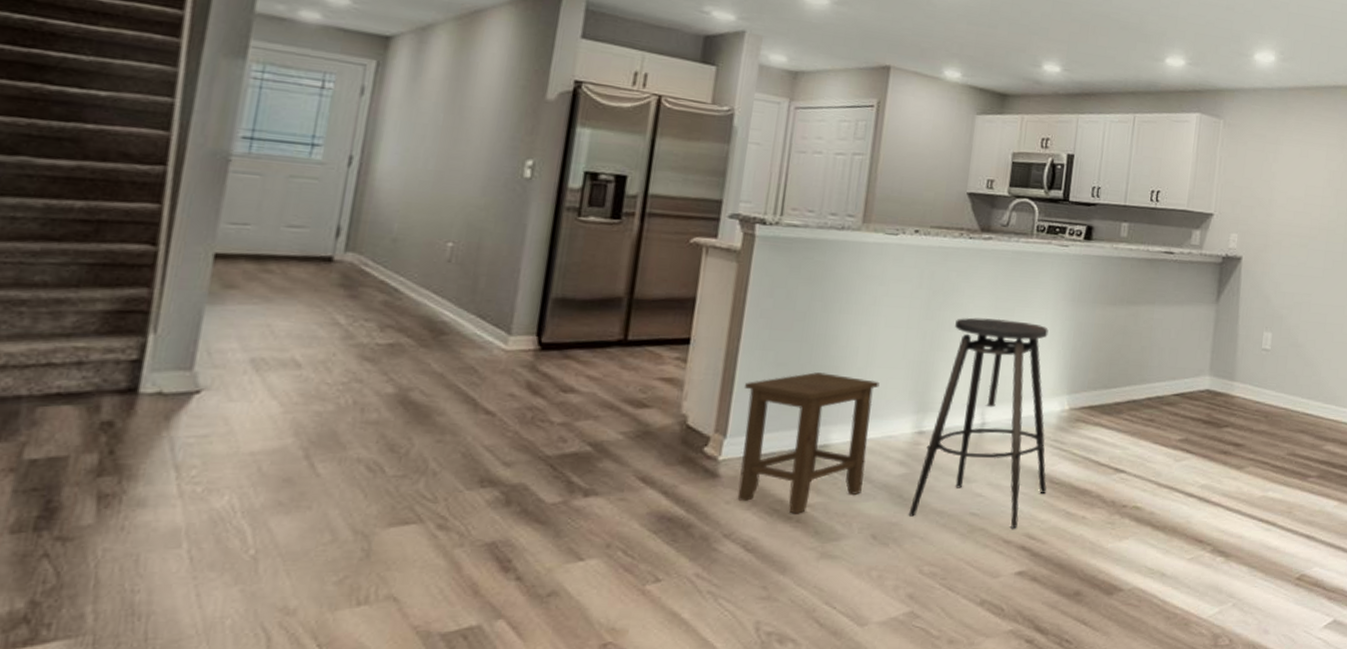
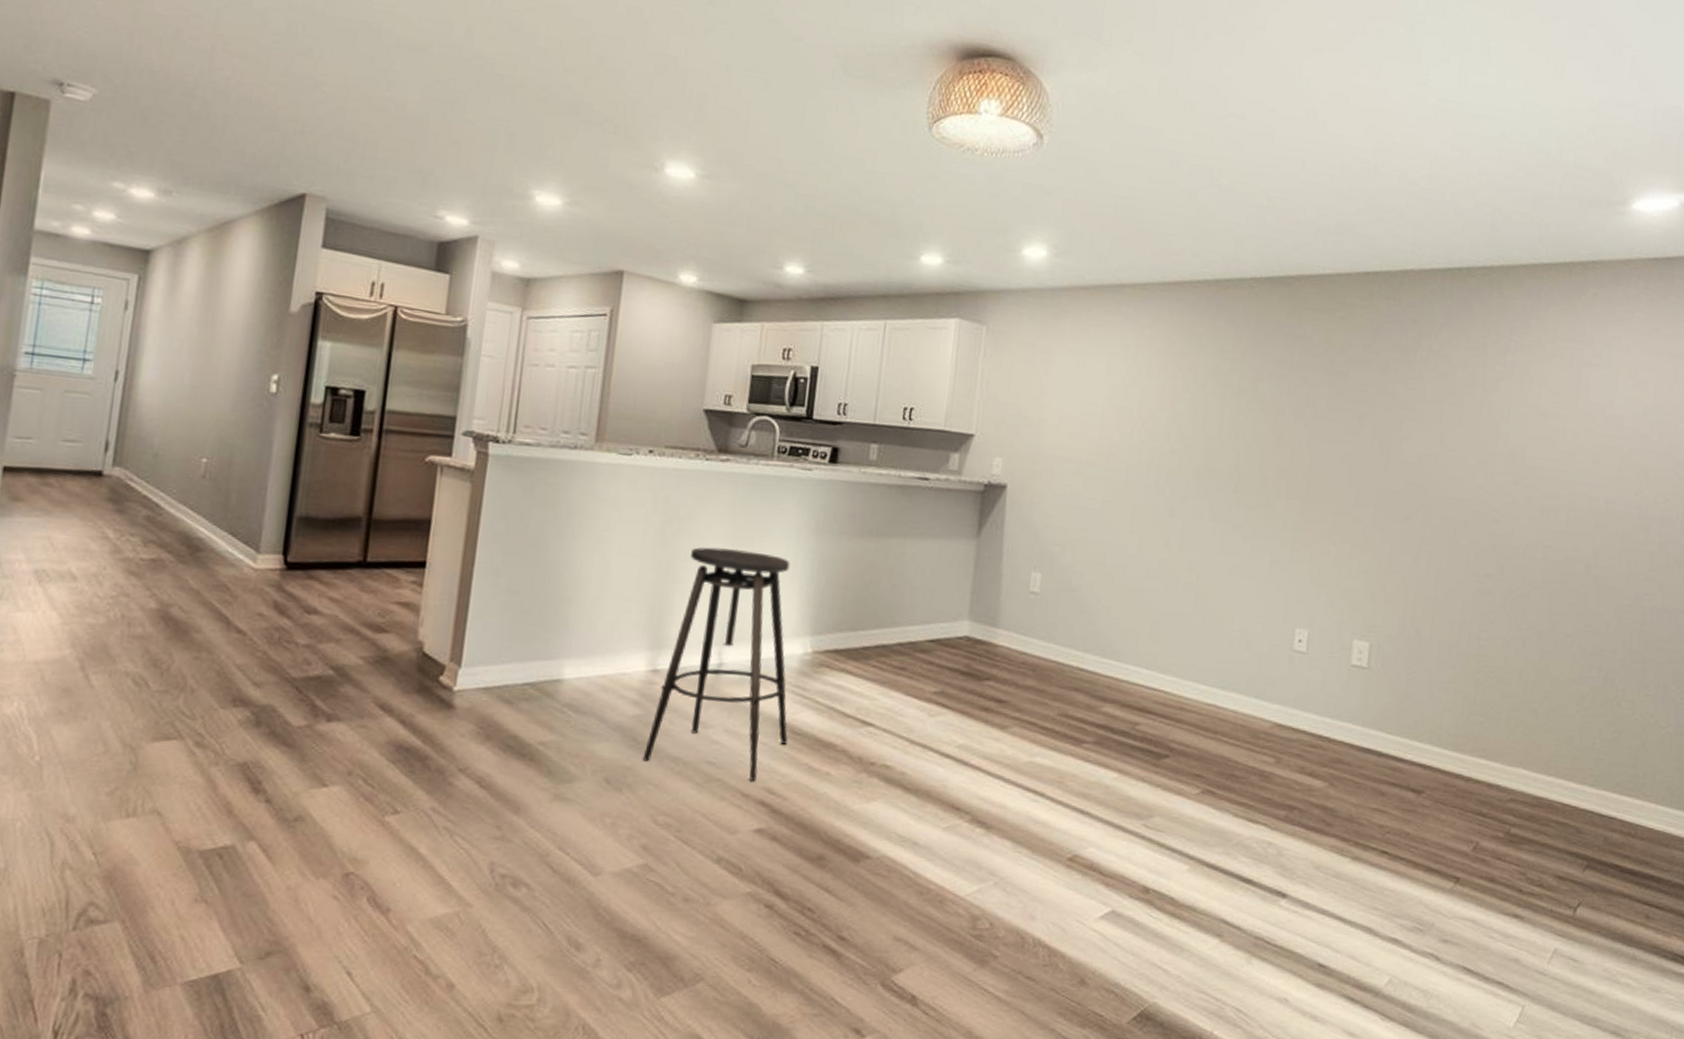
stool: present [737,372,880,514] -> none [471,601,613,752]

